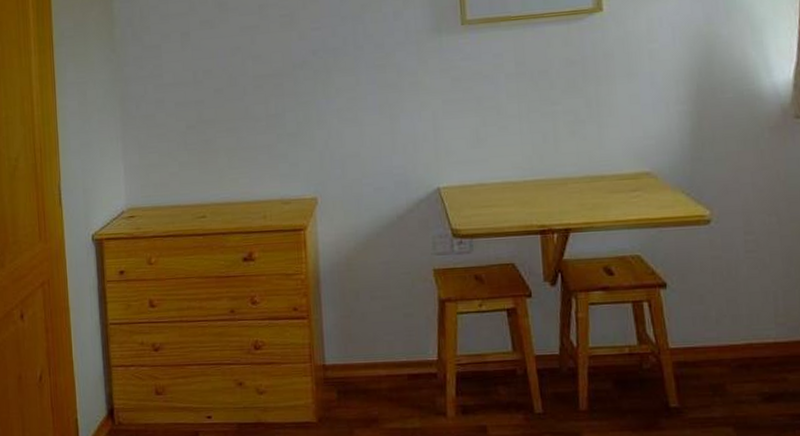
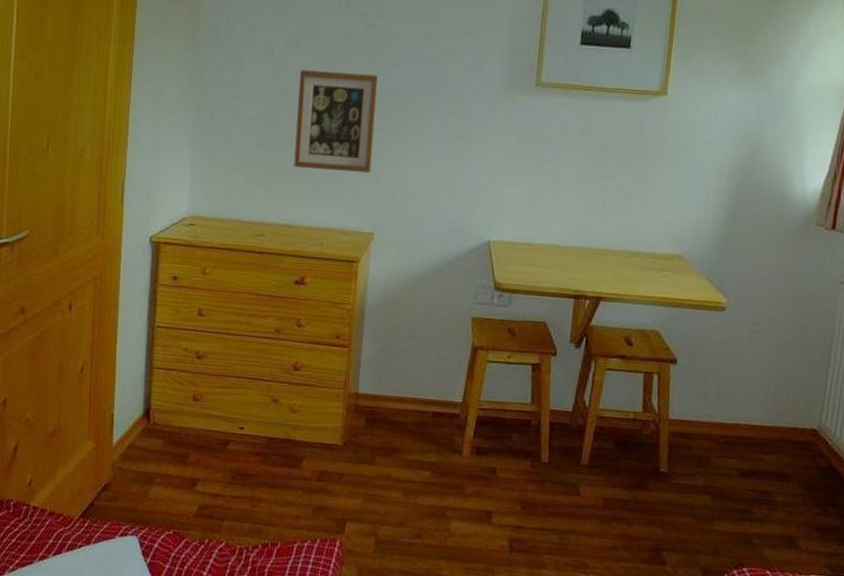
picture frame: none [218,41,305,144] -> present [294,70,379,174]

